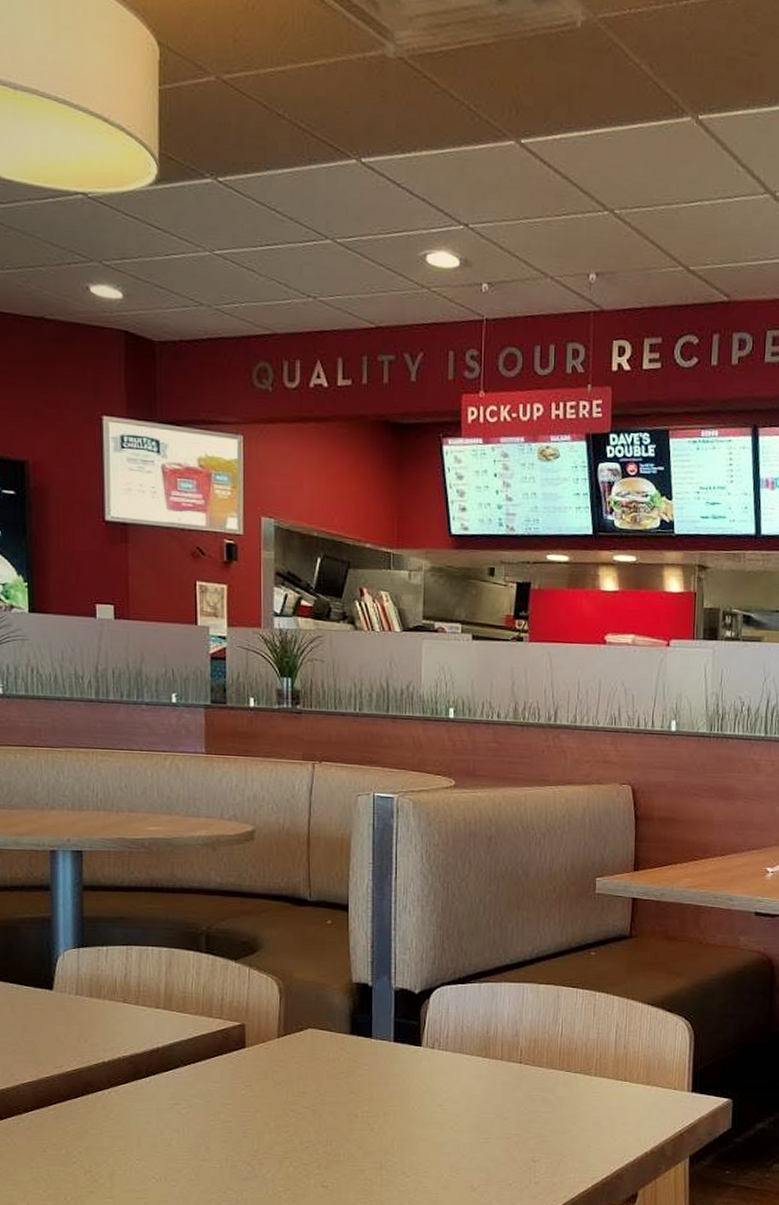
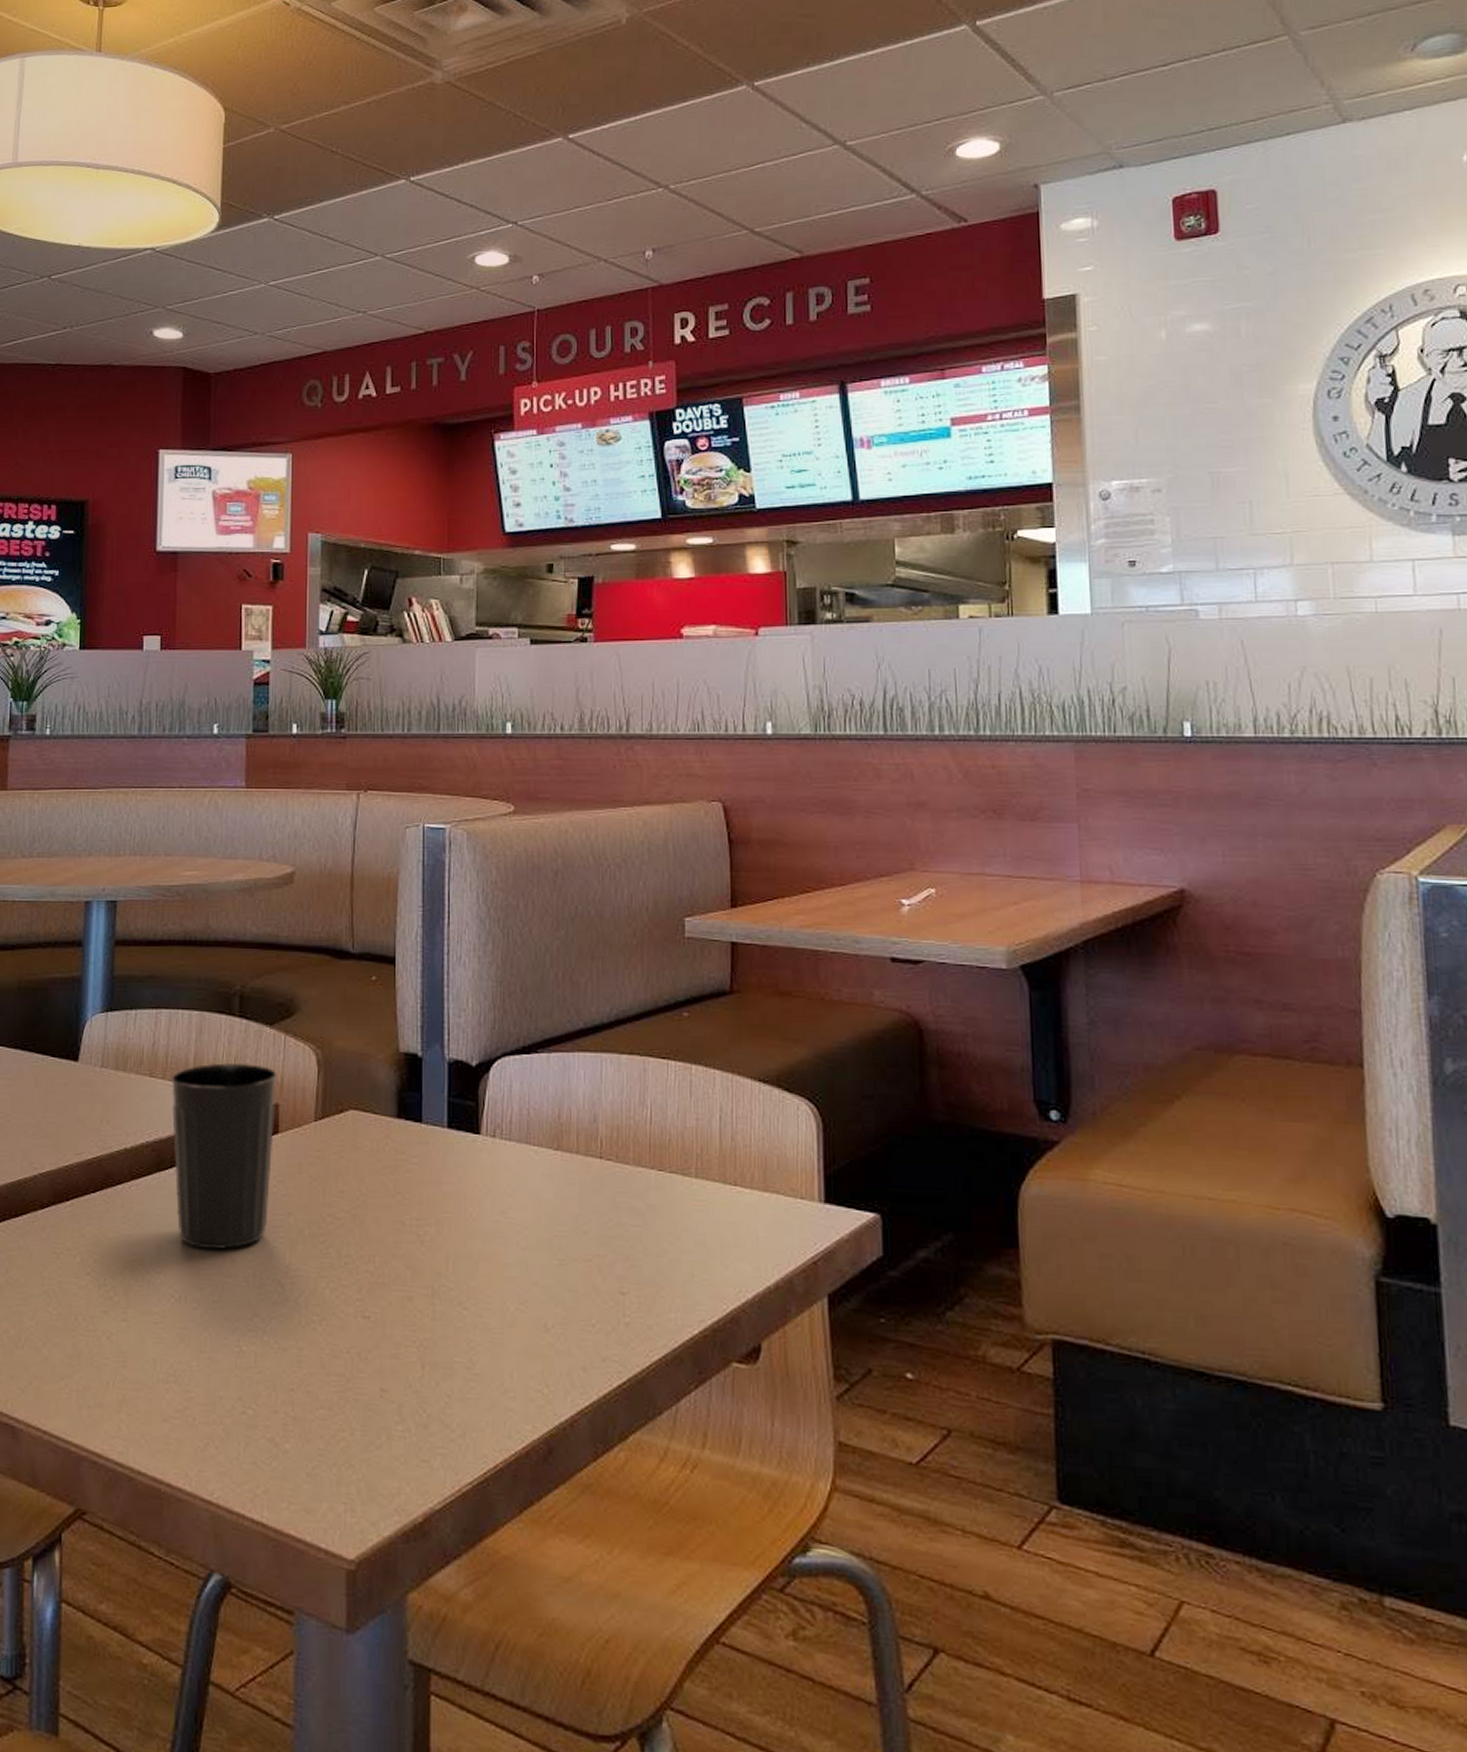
cup: none [144,991,242,1140] -> present [171,1063,276,1250]

